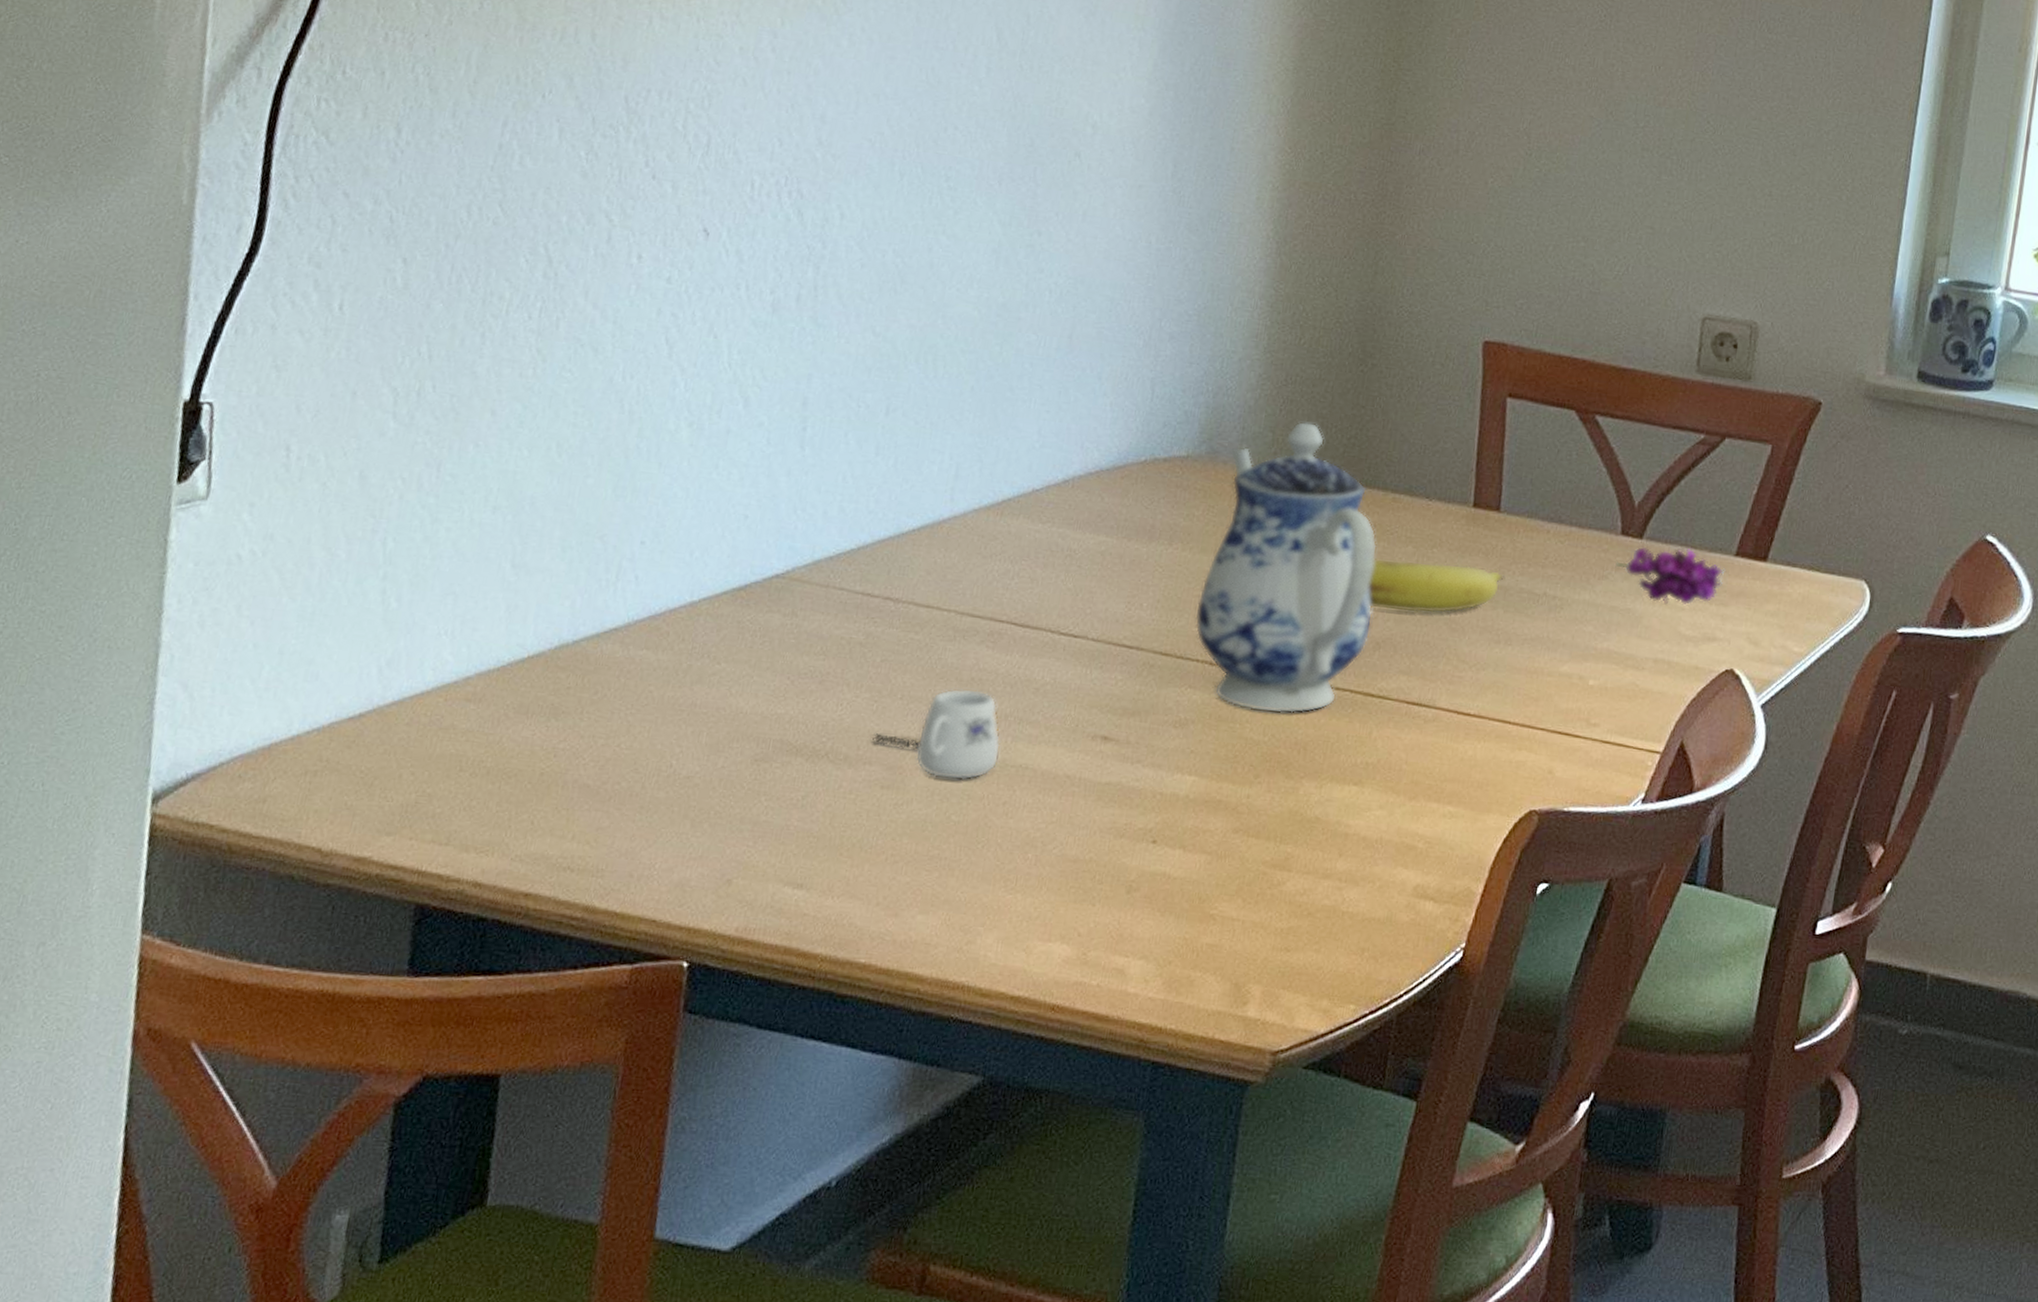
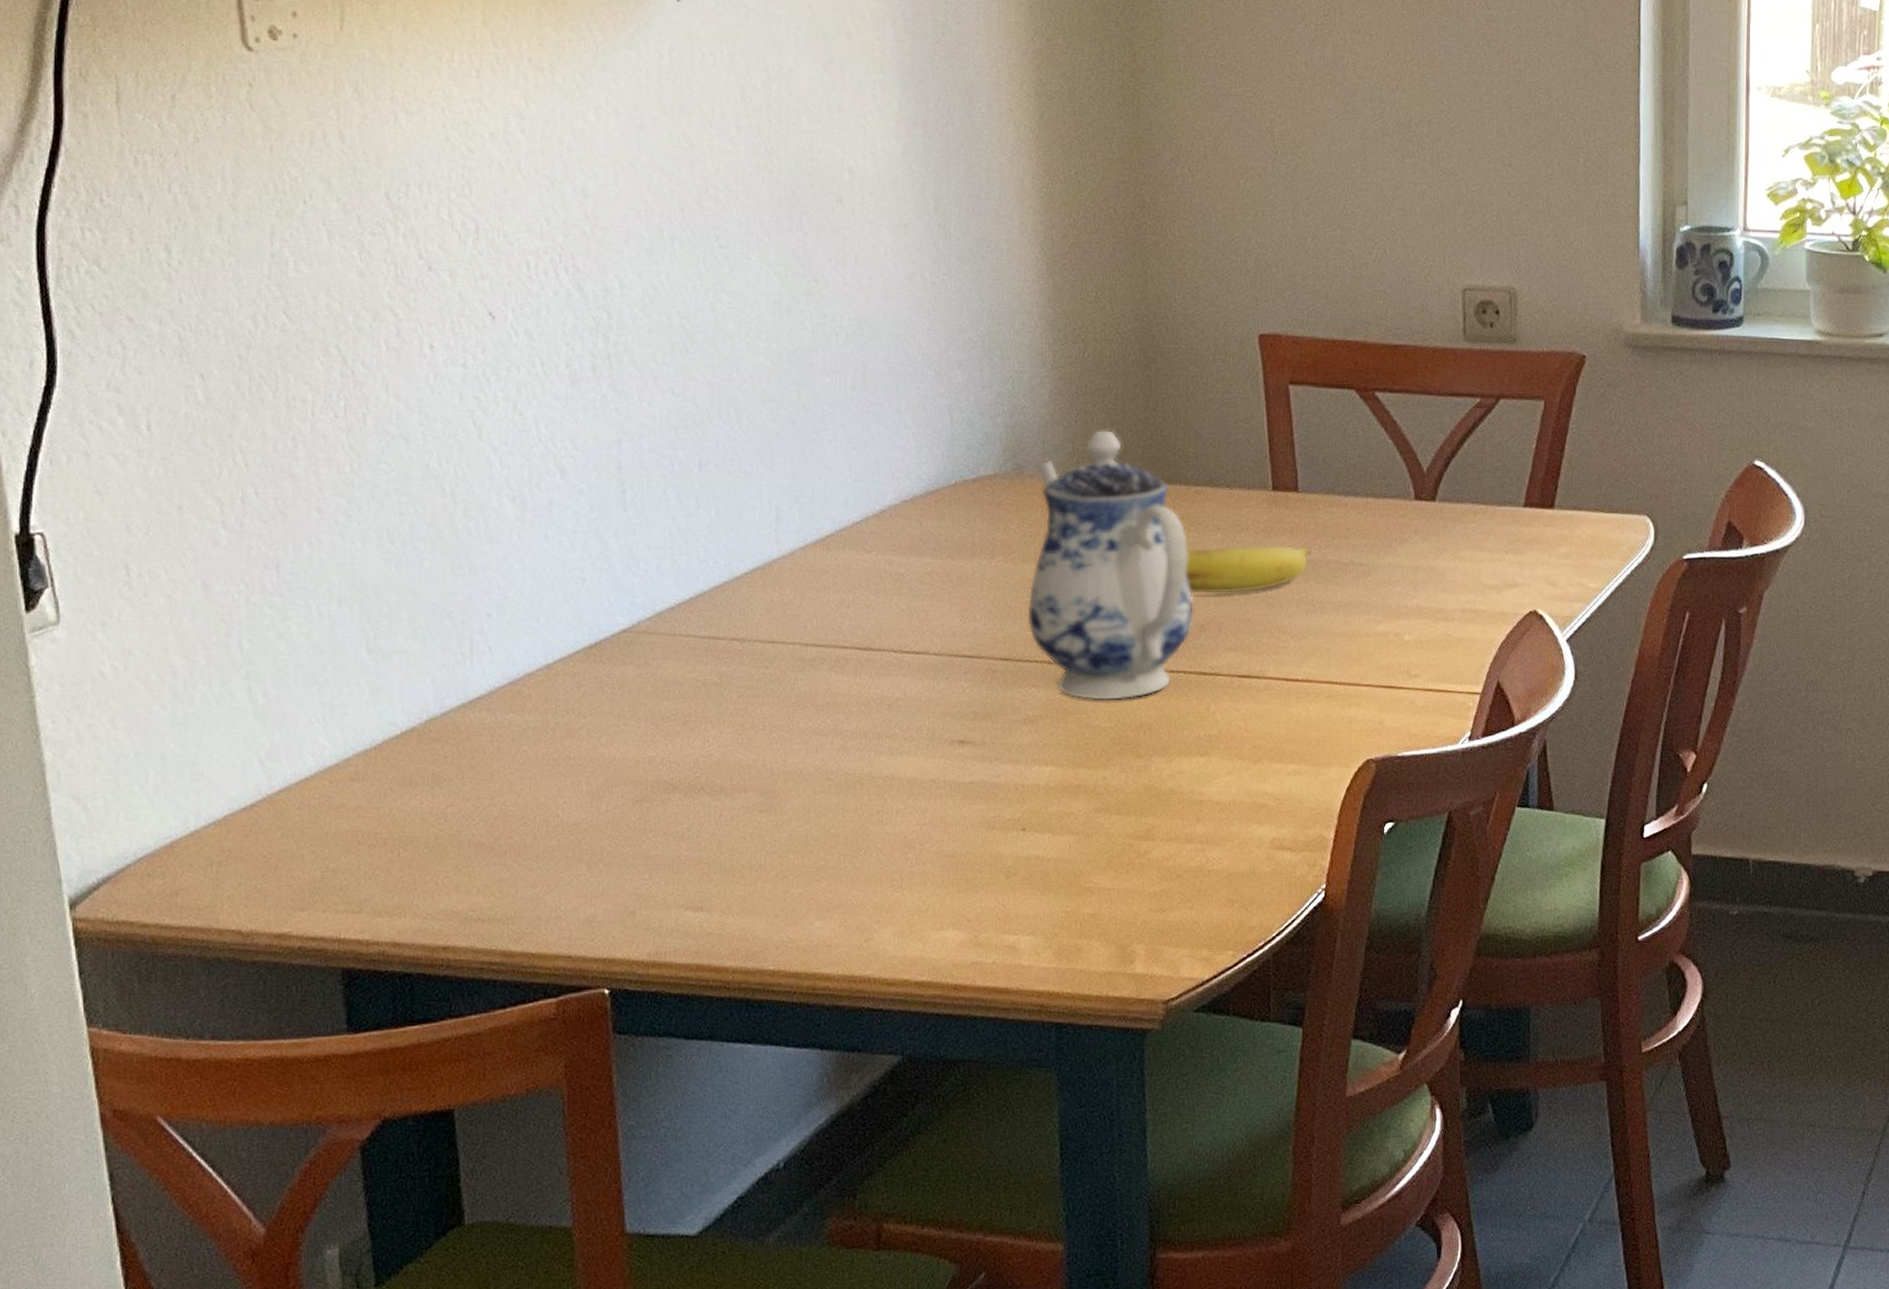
mug: present [873,688,1001,780] -> none [743,713,866,797]
flower: present [1615,546,1727,606] -> none [1413,505,1518,559]

